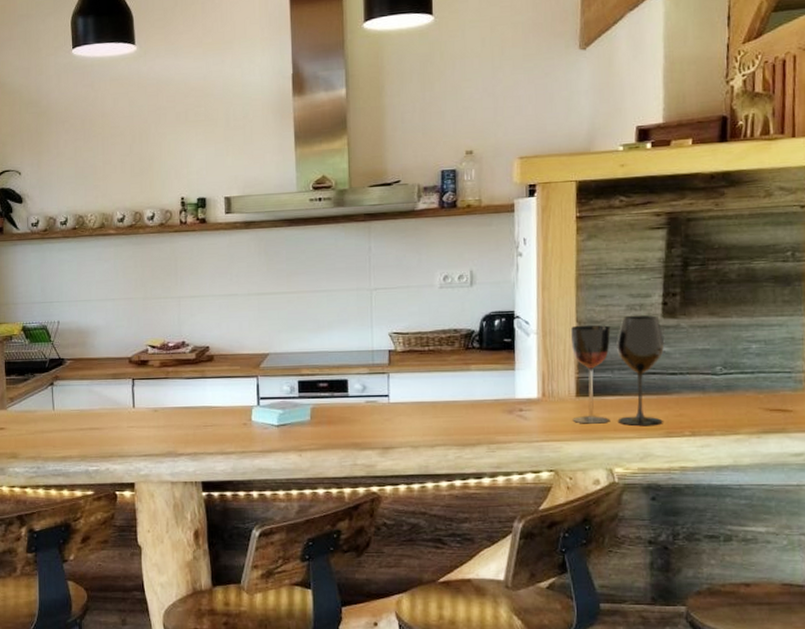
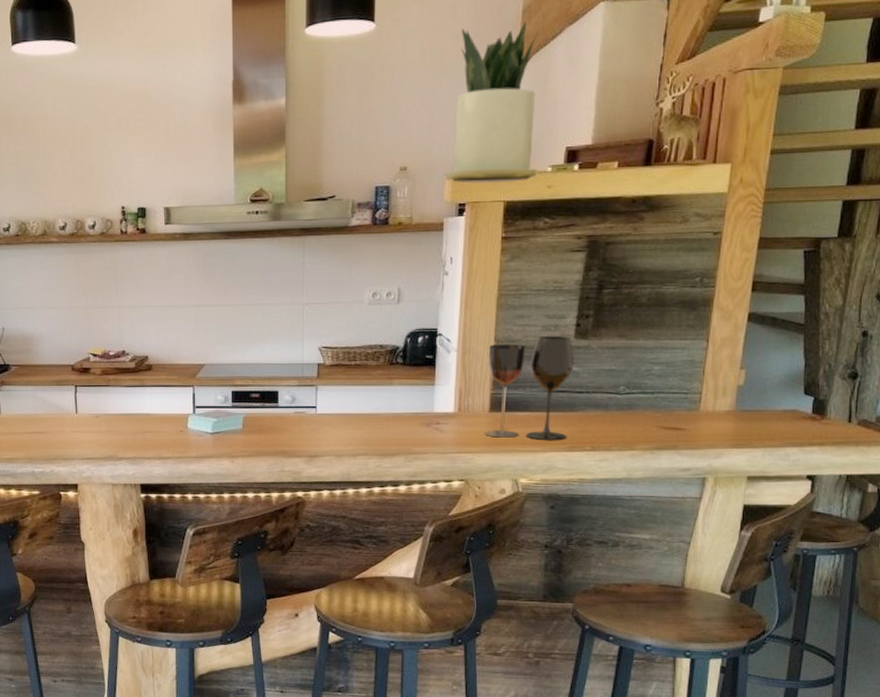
planter: none [511,8,611,165] -> present [443,21,540,184]

